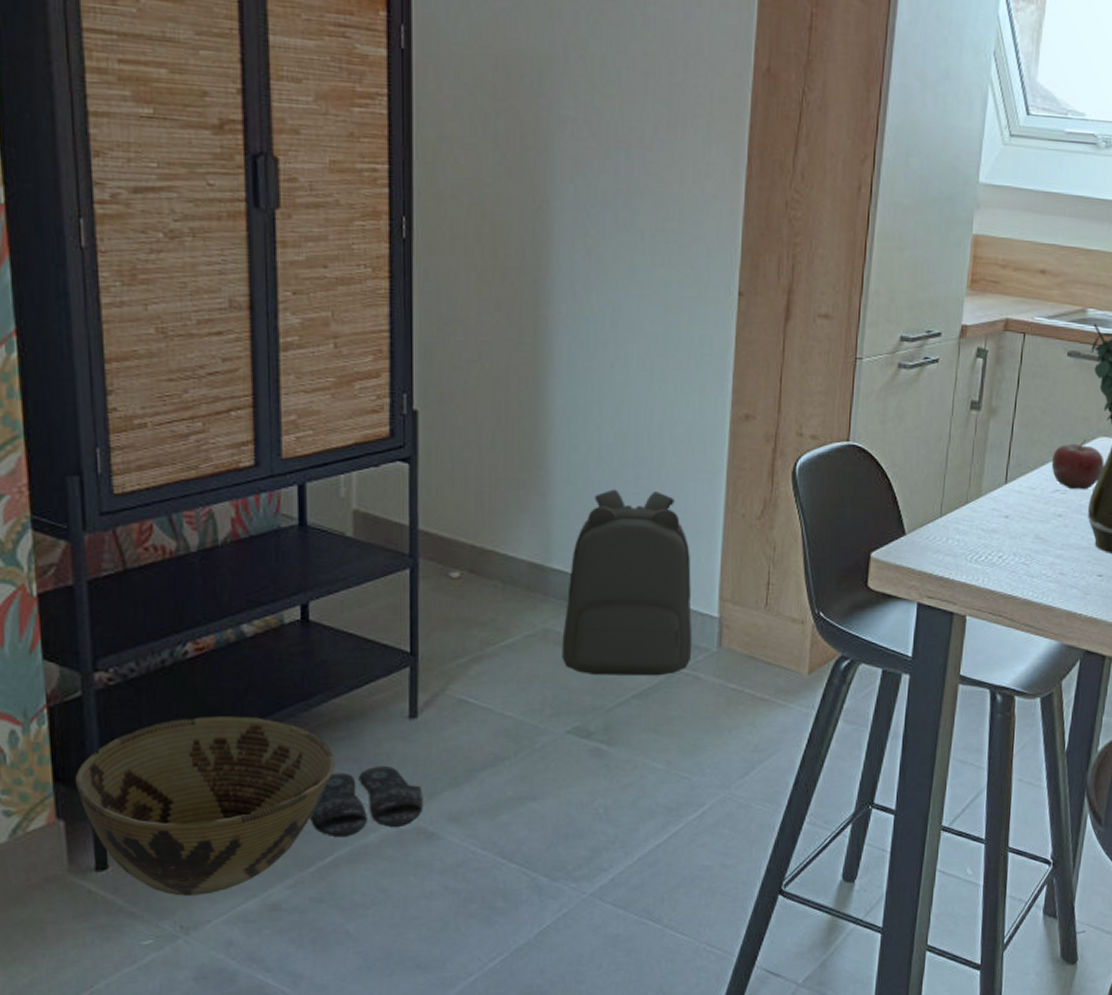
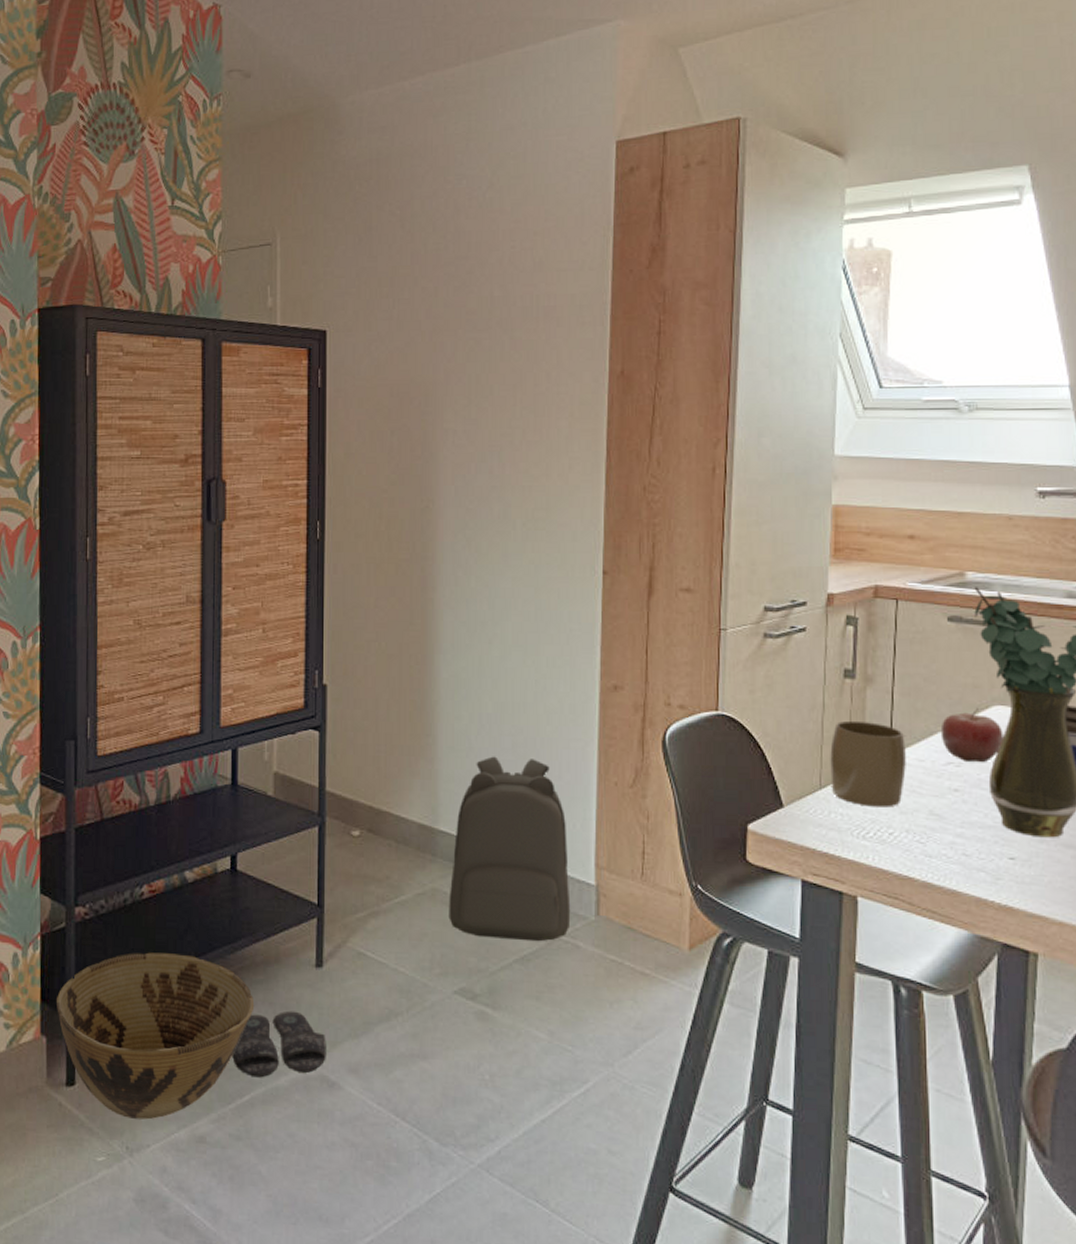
mug: none [950,451,1020,533] -> present [830,720,906,807]

